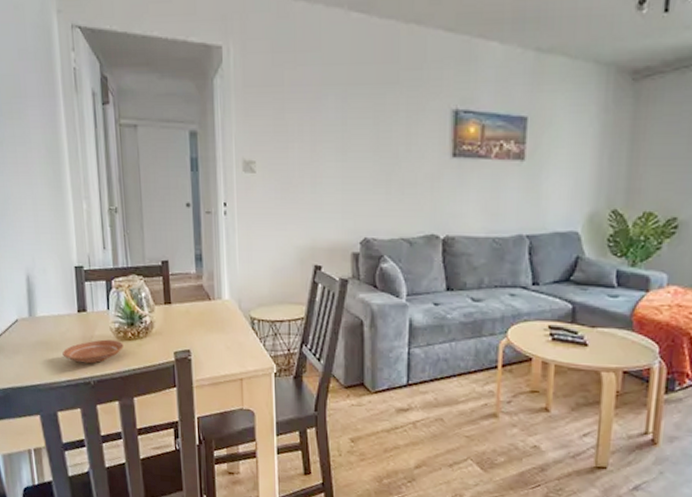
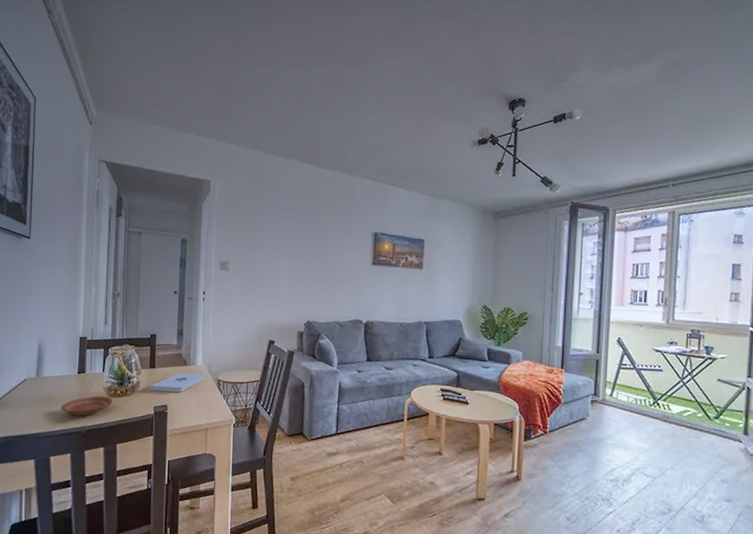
notepad: none [167,308,235,334] -> present [150,372,205,392]

